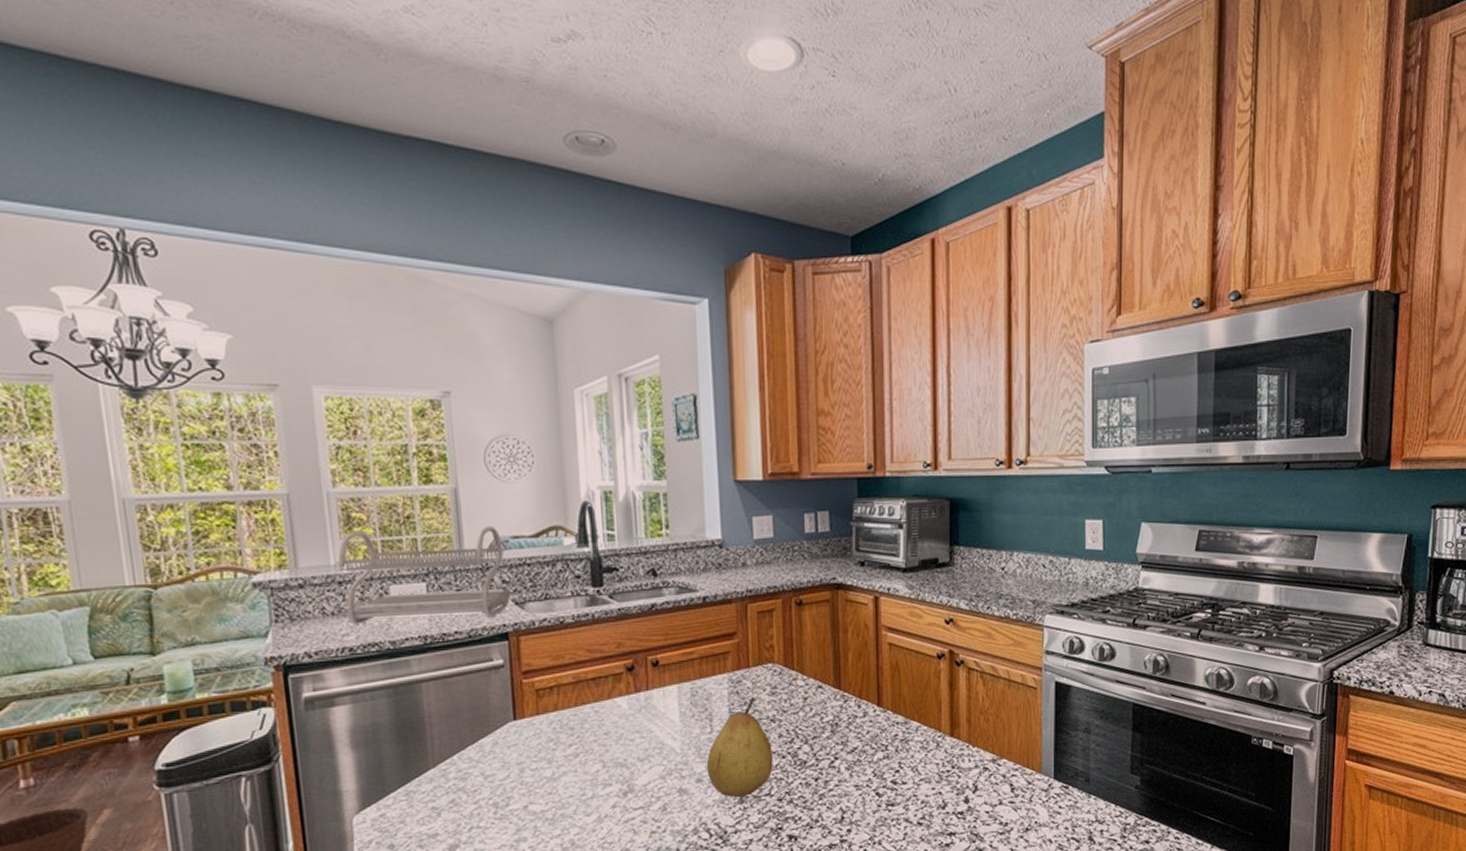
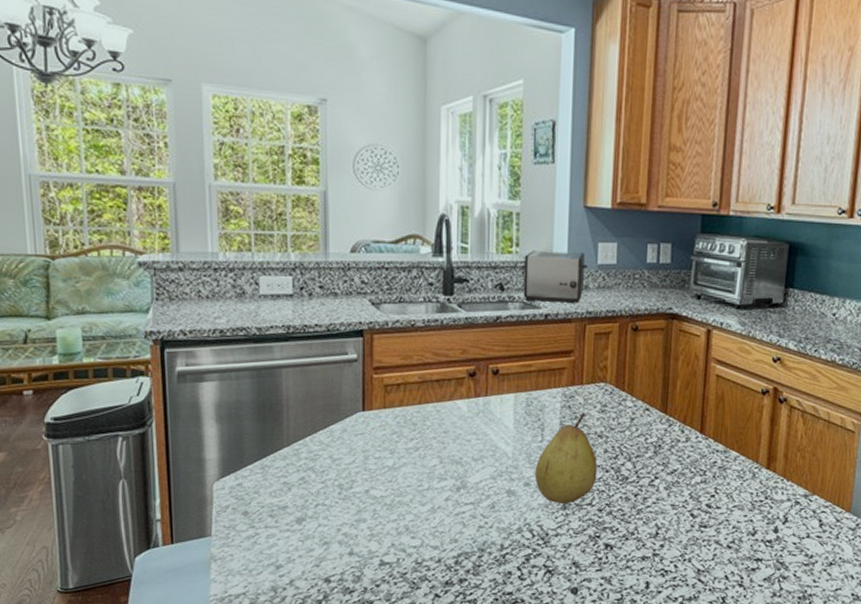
dish rack: present [335,525,511,624] -> none [213,223,369,314]
toaster: none [676,529,744,584] -> present [523,250,588,303]

